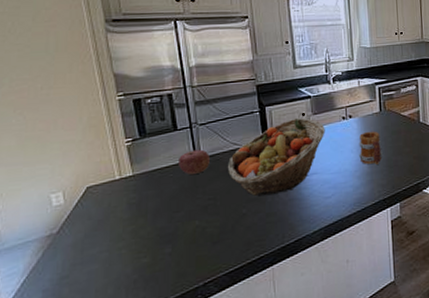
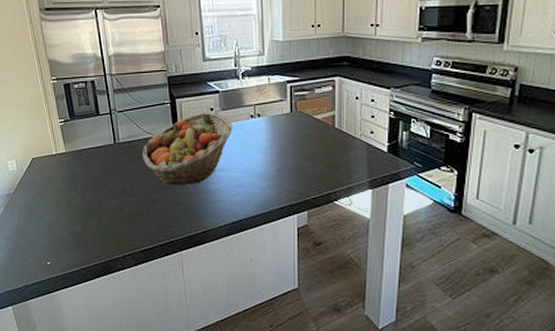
apple: present [179,149,210,174] -> none [101,135,127,157]
mug: present [359,131,383,164] -> none [267,132,291,168]

